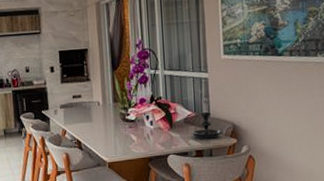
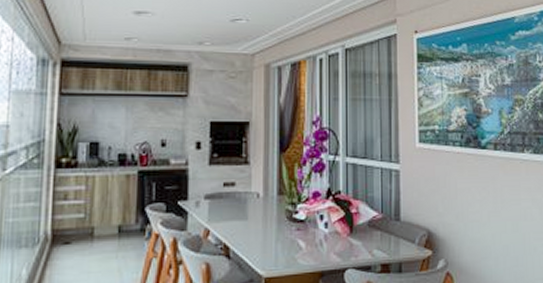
candle holder: present [192,95,222,139] -> none [377,192,414,249]

